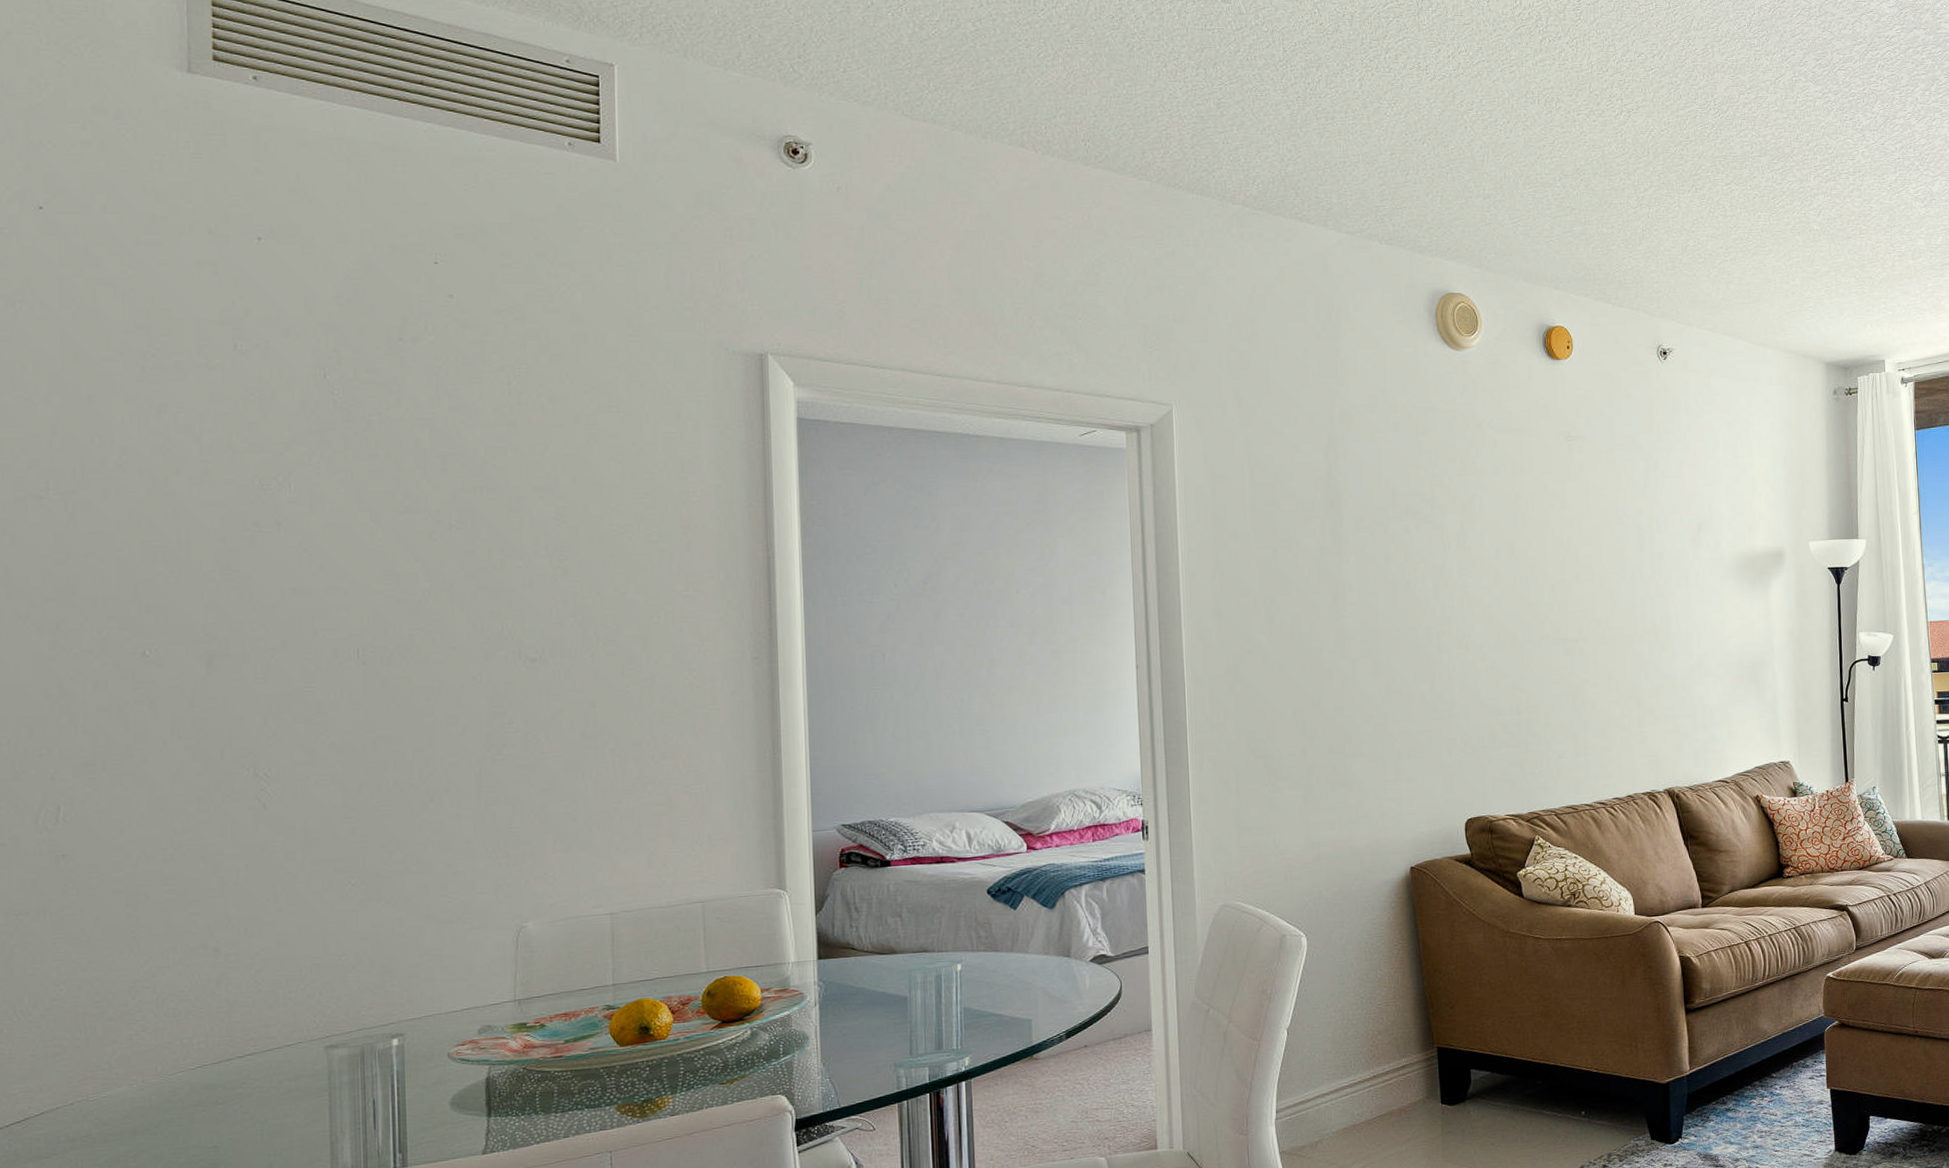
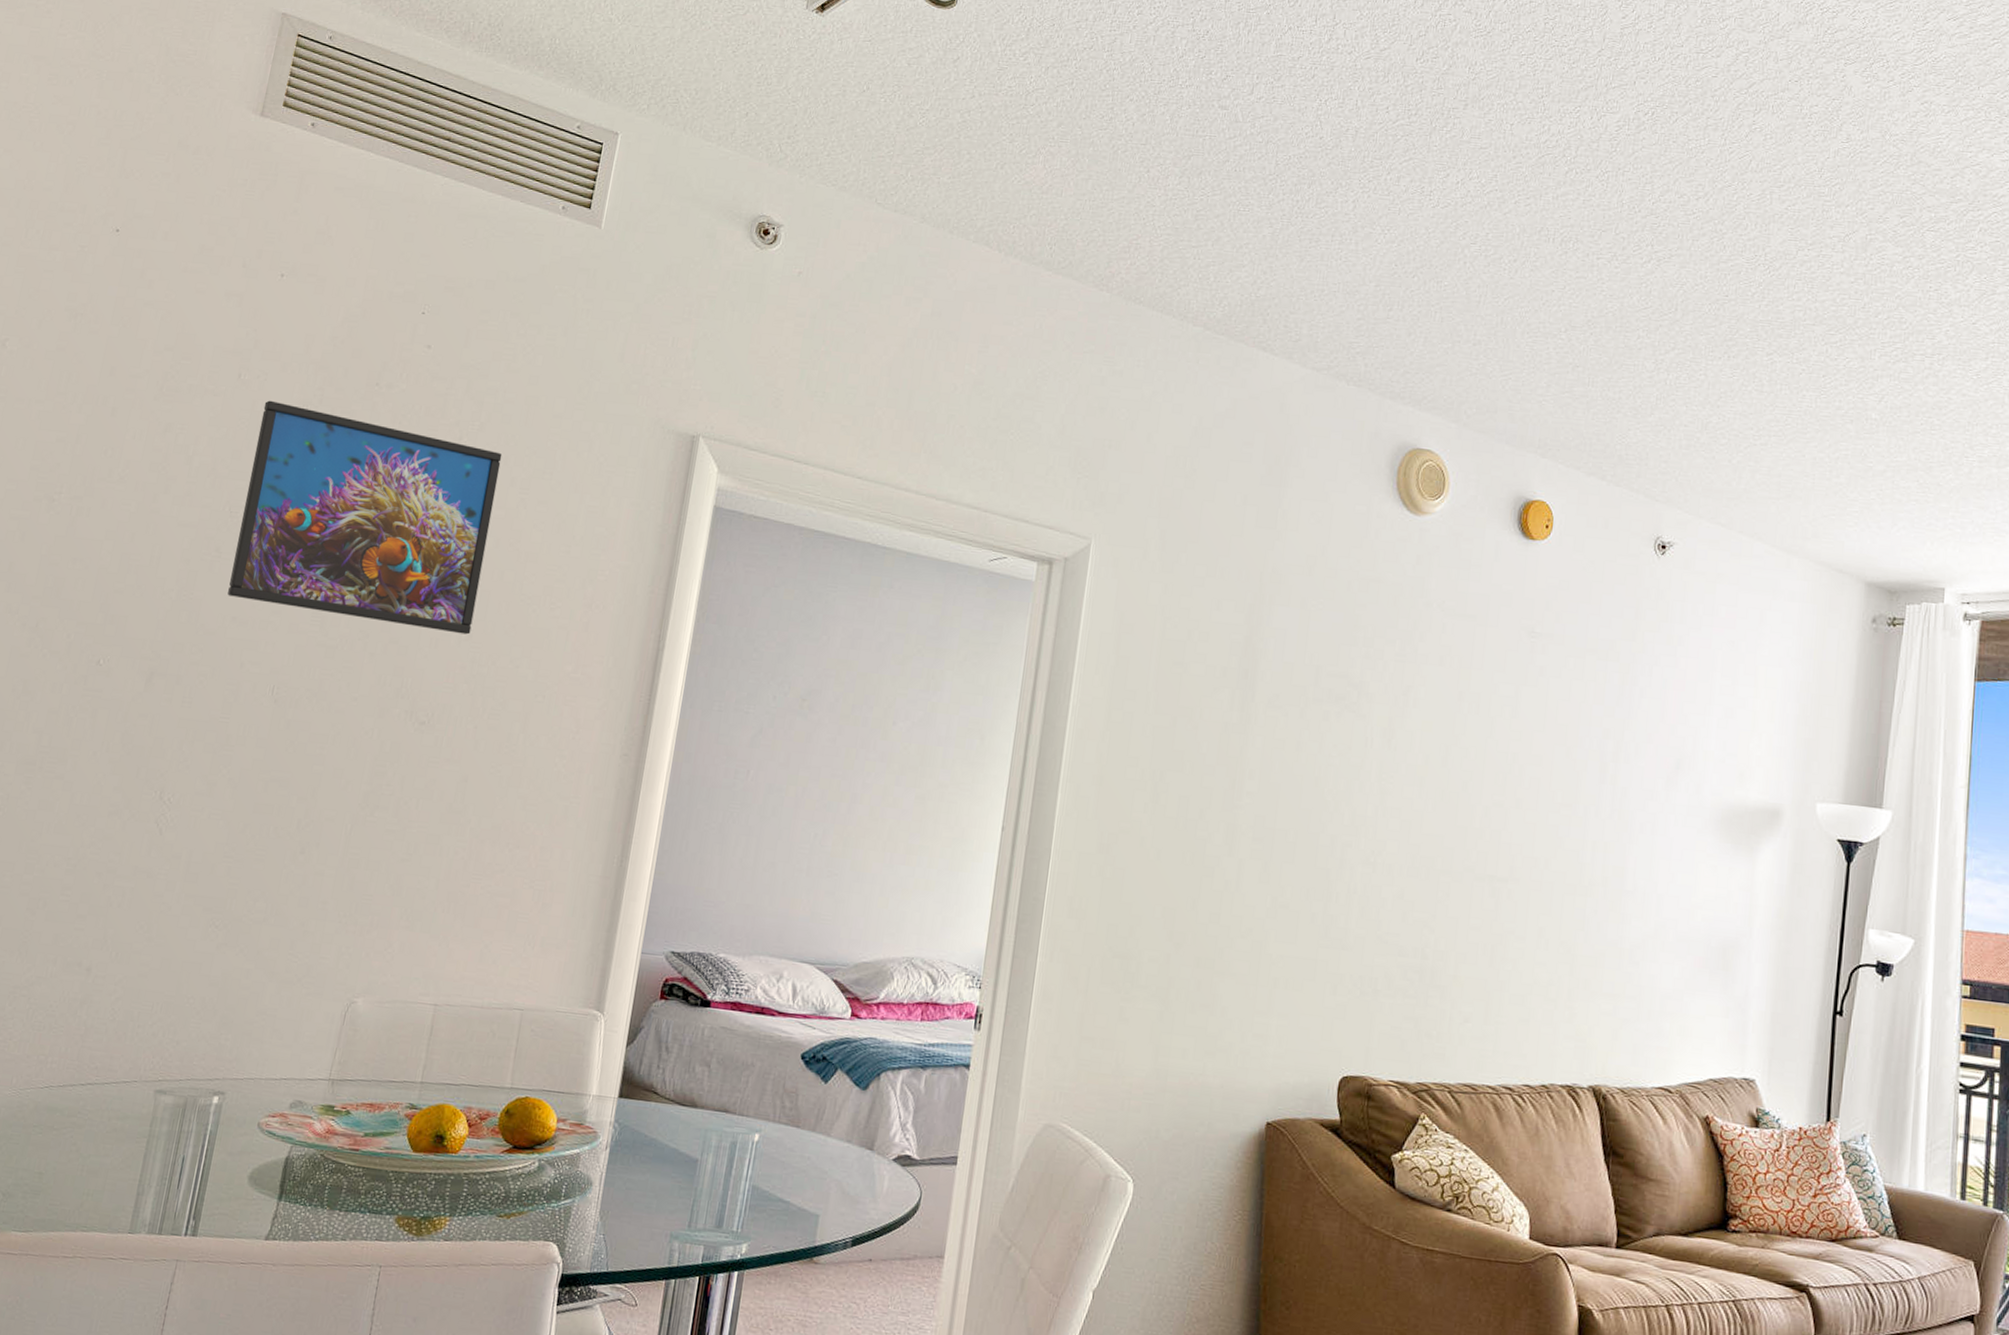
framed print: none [273,368,566,571] -> present [228,400,502,635]

